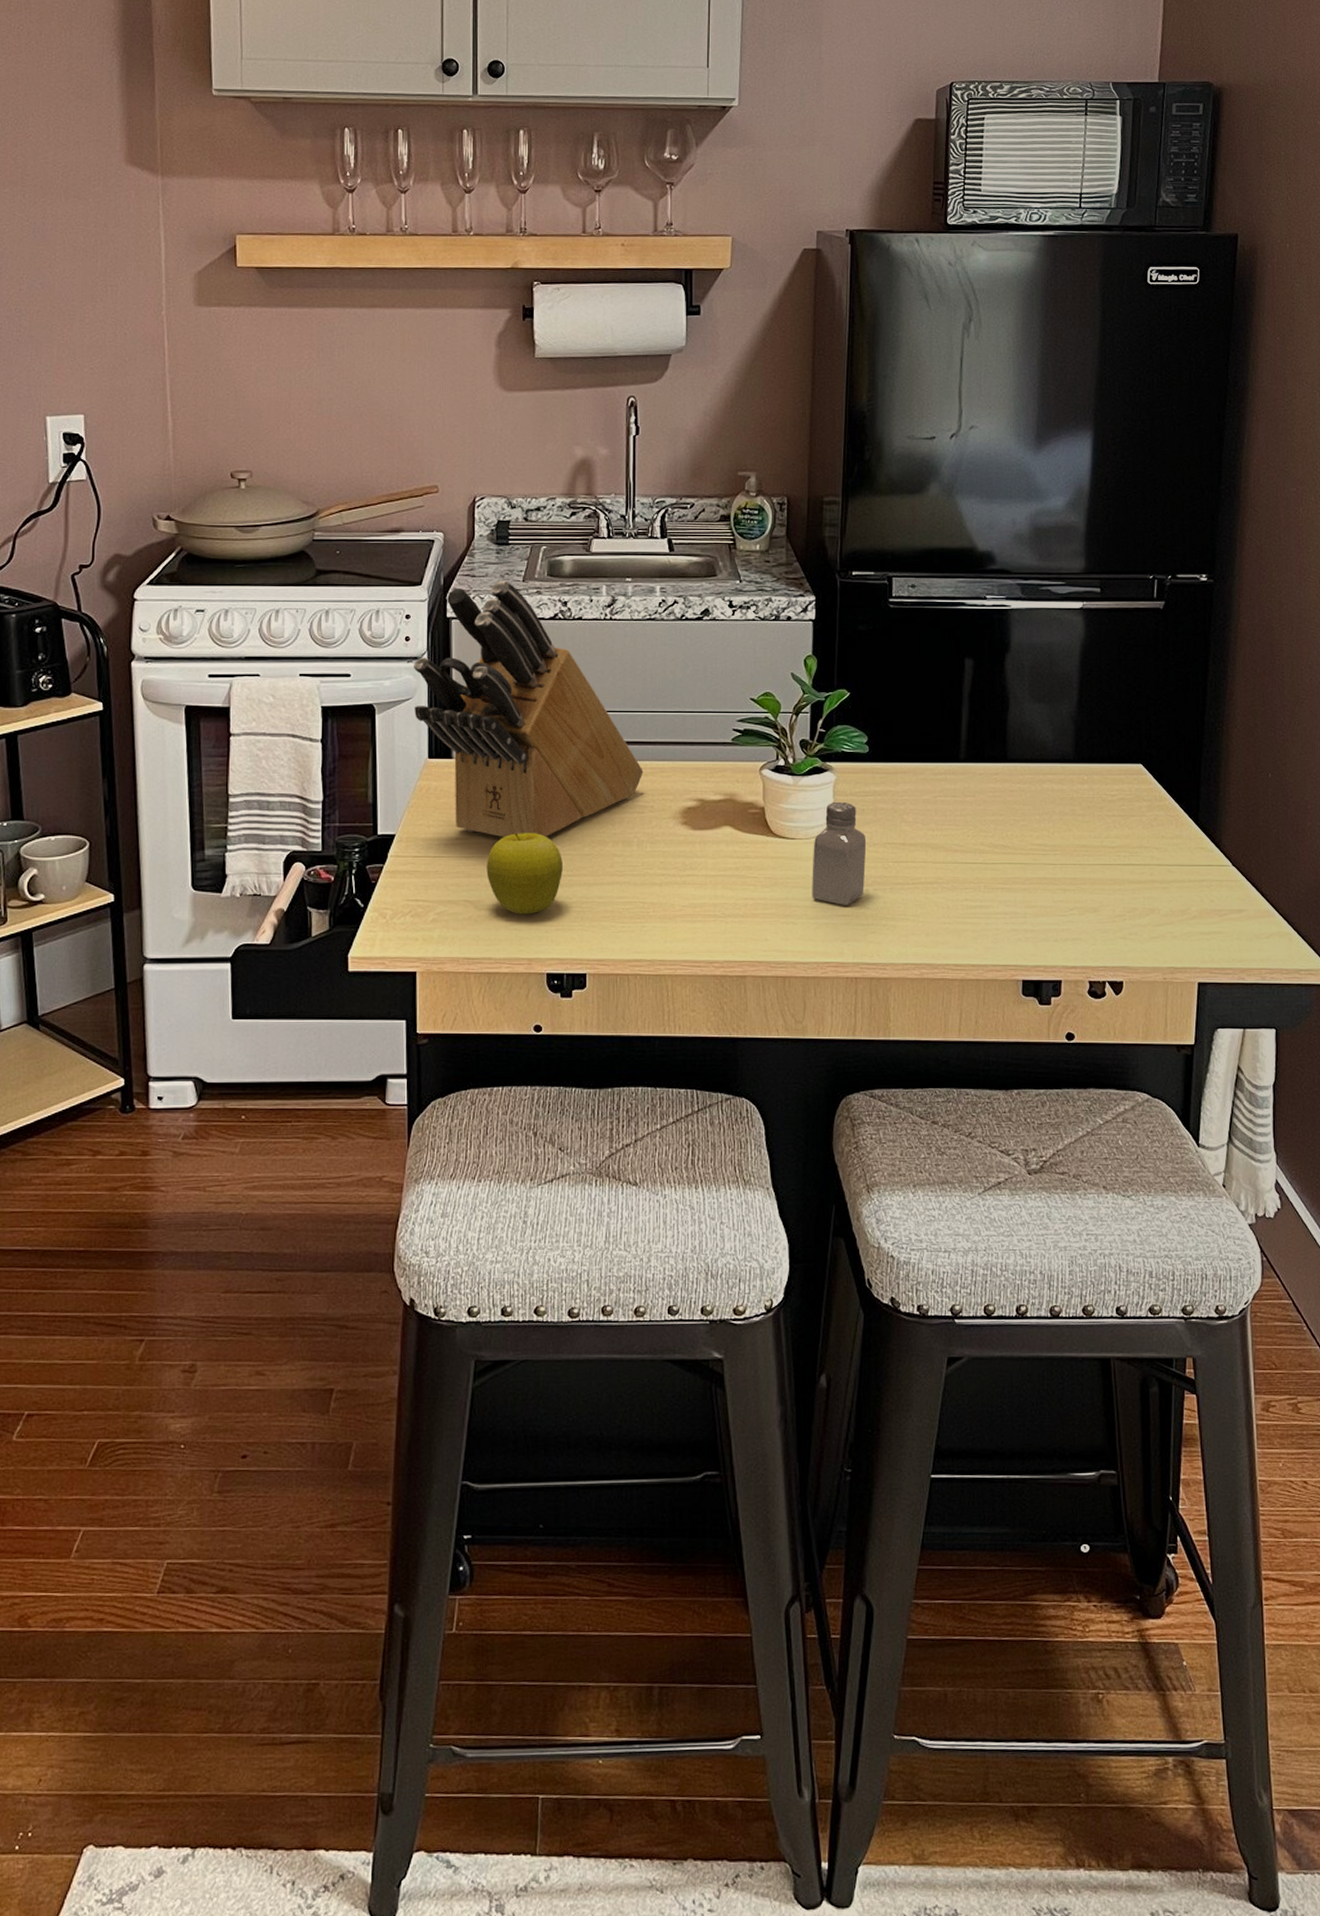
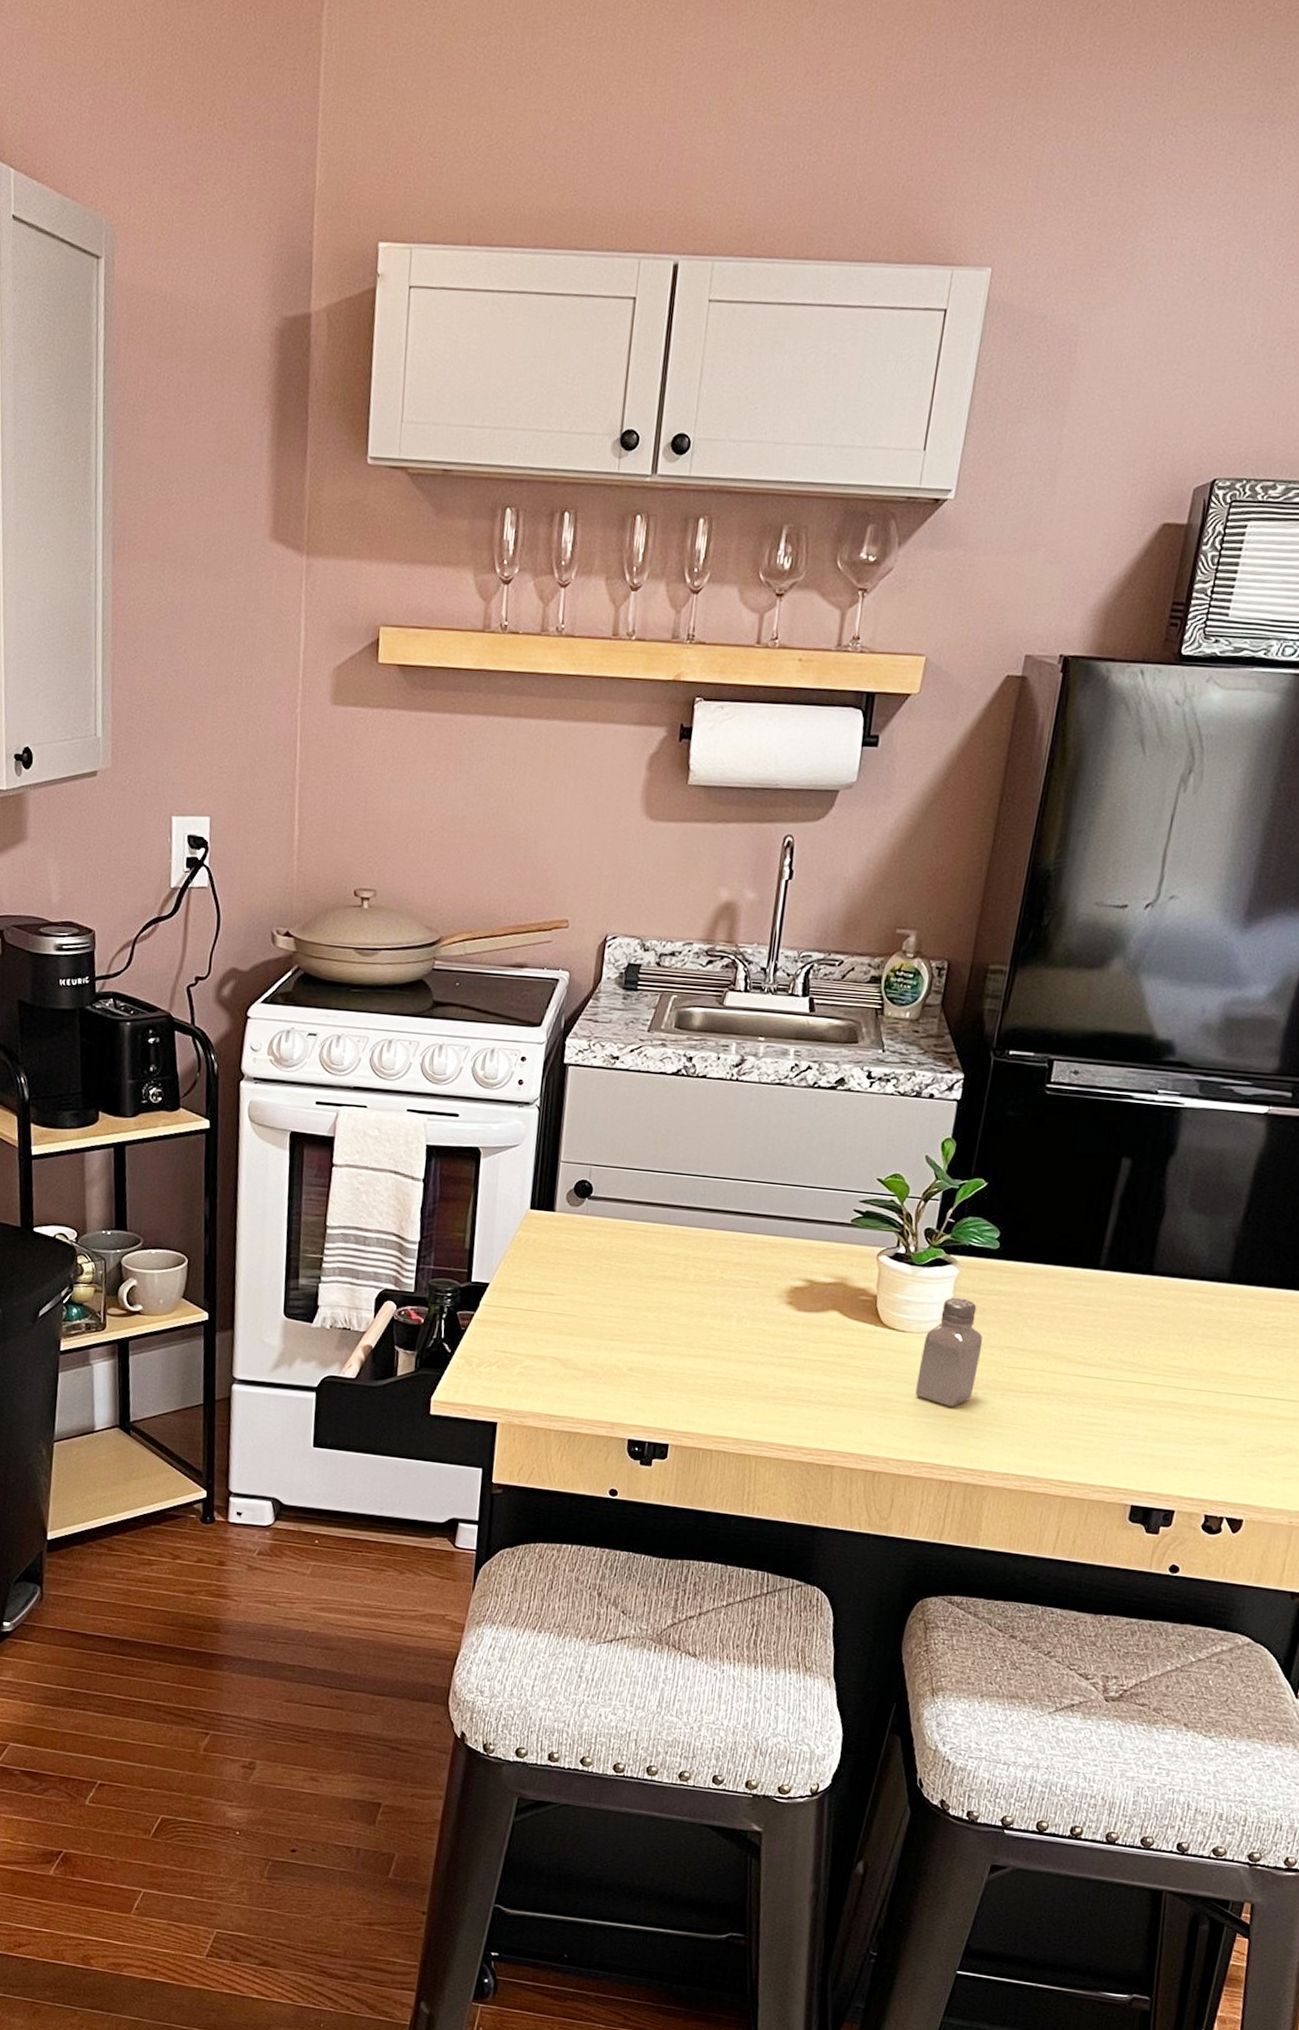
knife block: present [414,580,644,838] -> none [520,1028,753,1302]
fruit: present [486,833,563,915] -> none [578,1294,658,1379]

